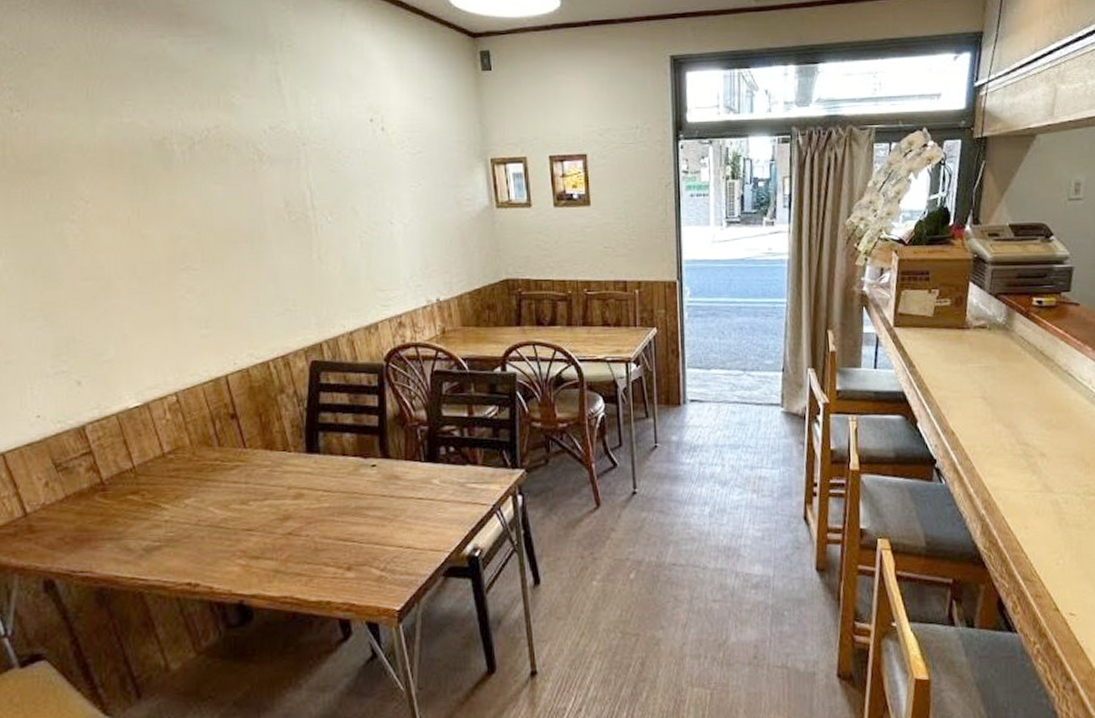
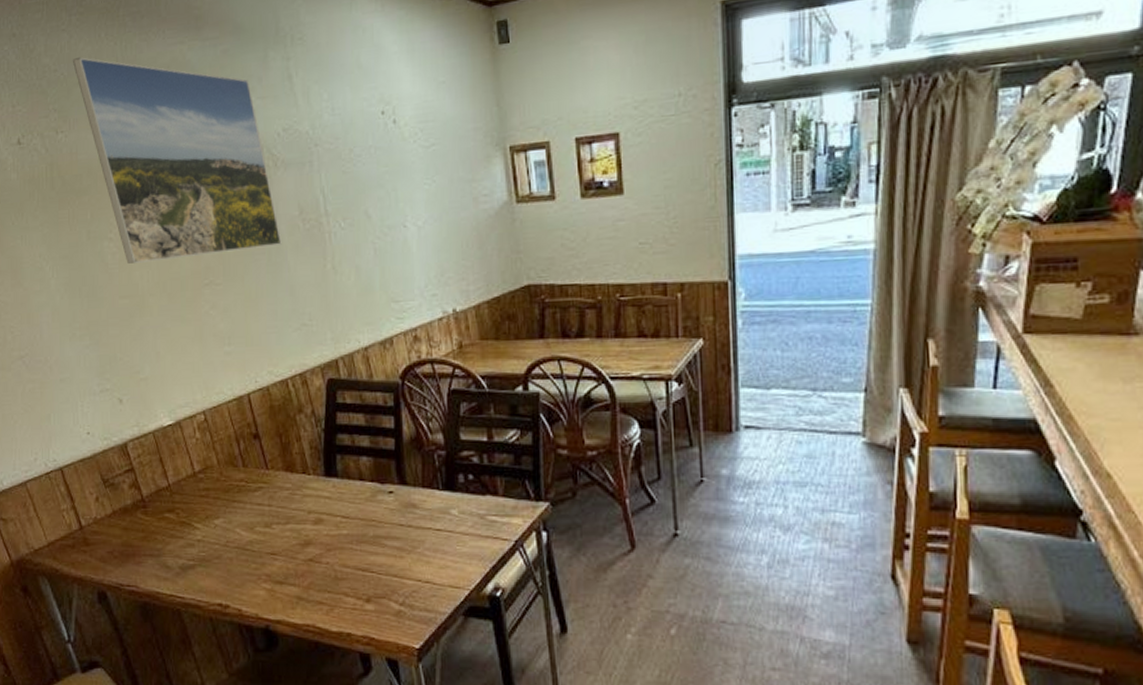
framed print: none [33,39,266,246] -> present [72,57,282,264]

